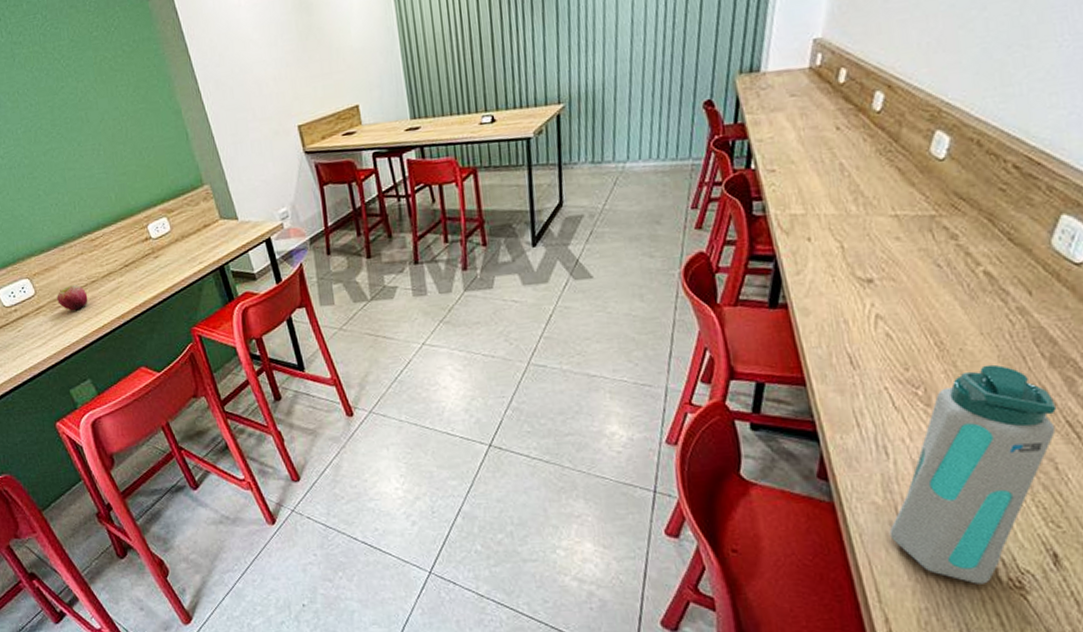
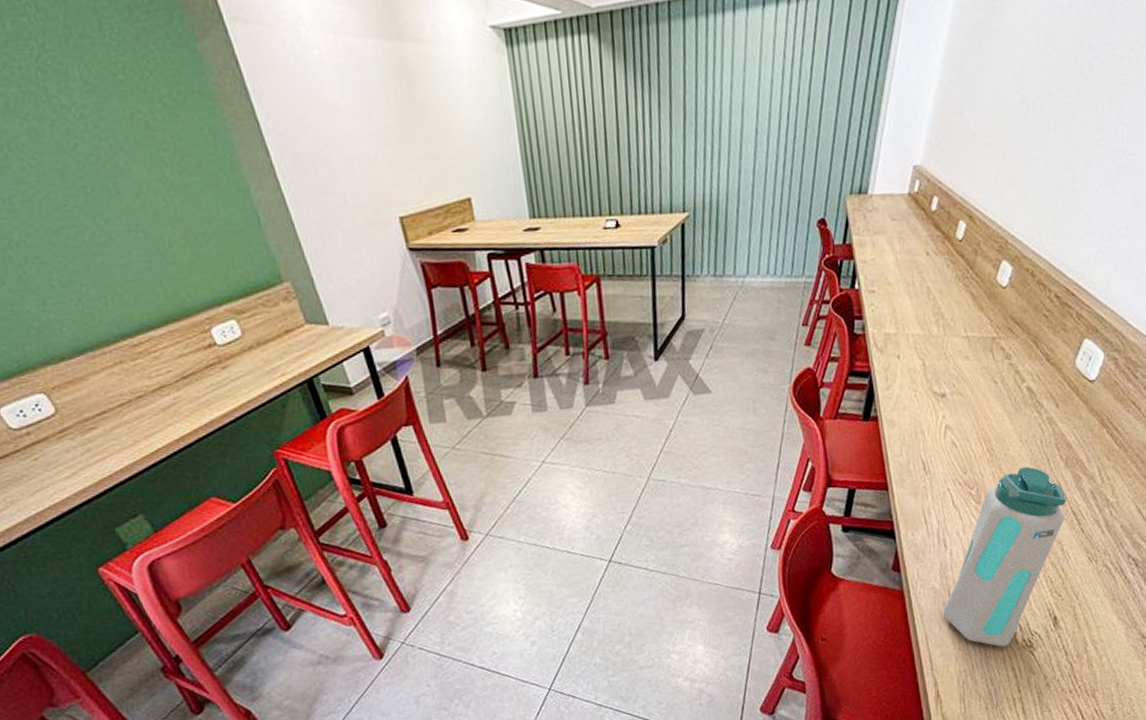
apple: present [57,285,88,311] -> none [88,401,134,434]

